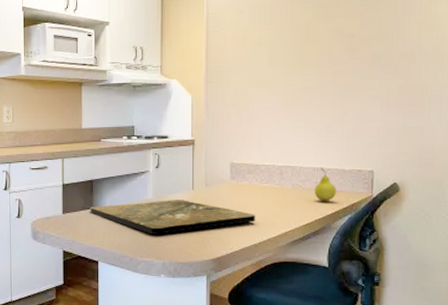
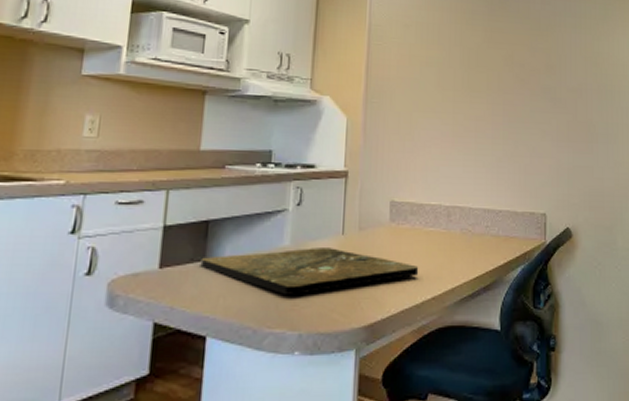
fruit: present [314,167,336,202] -> none [484,208,508,250]

